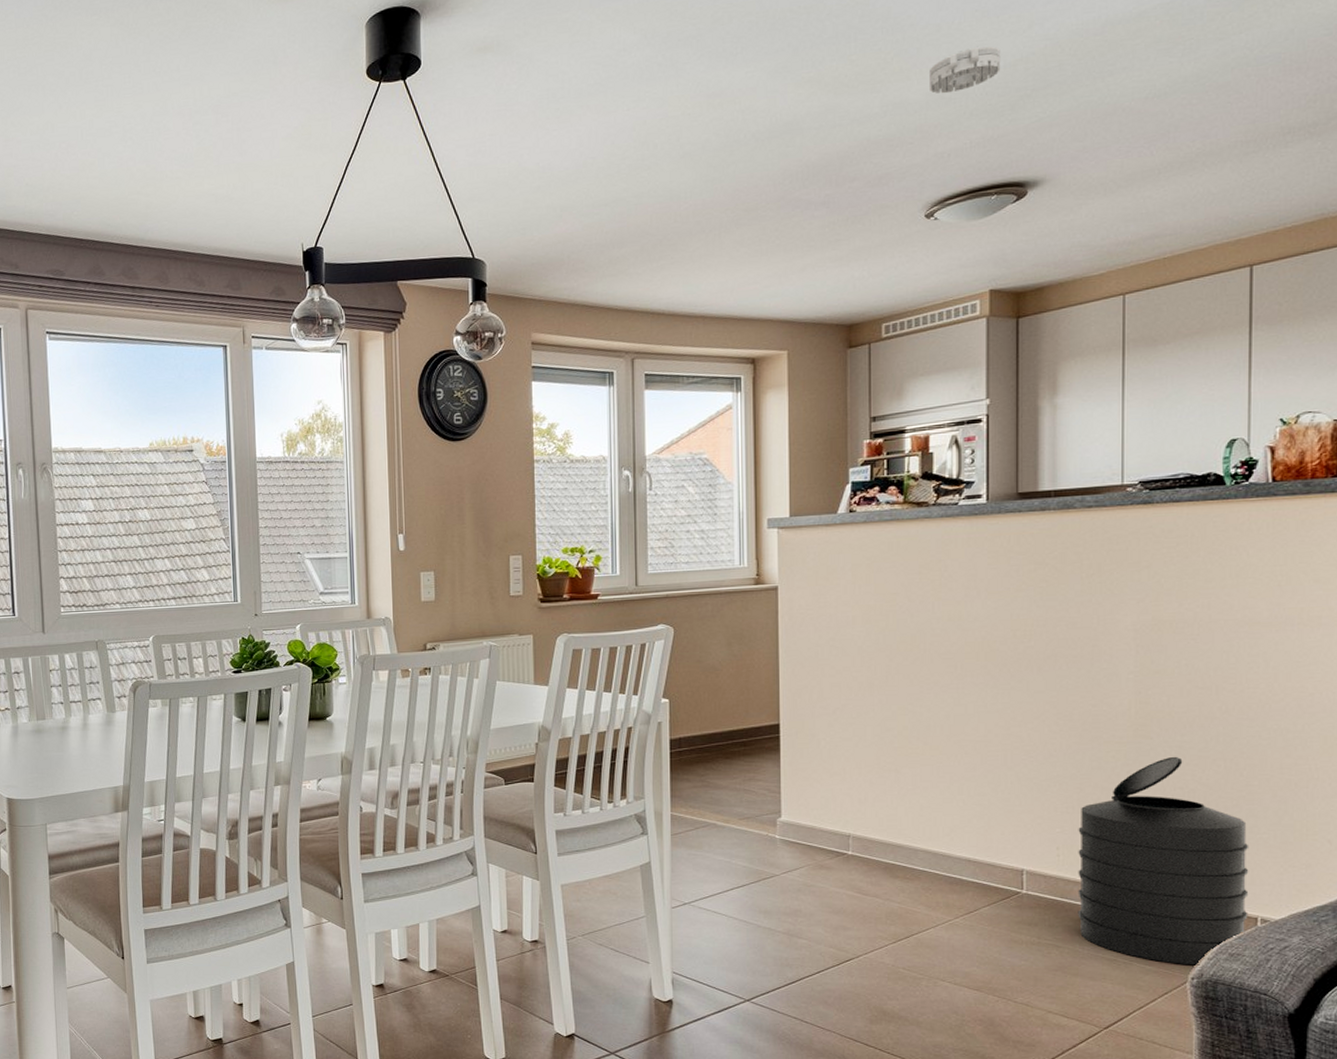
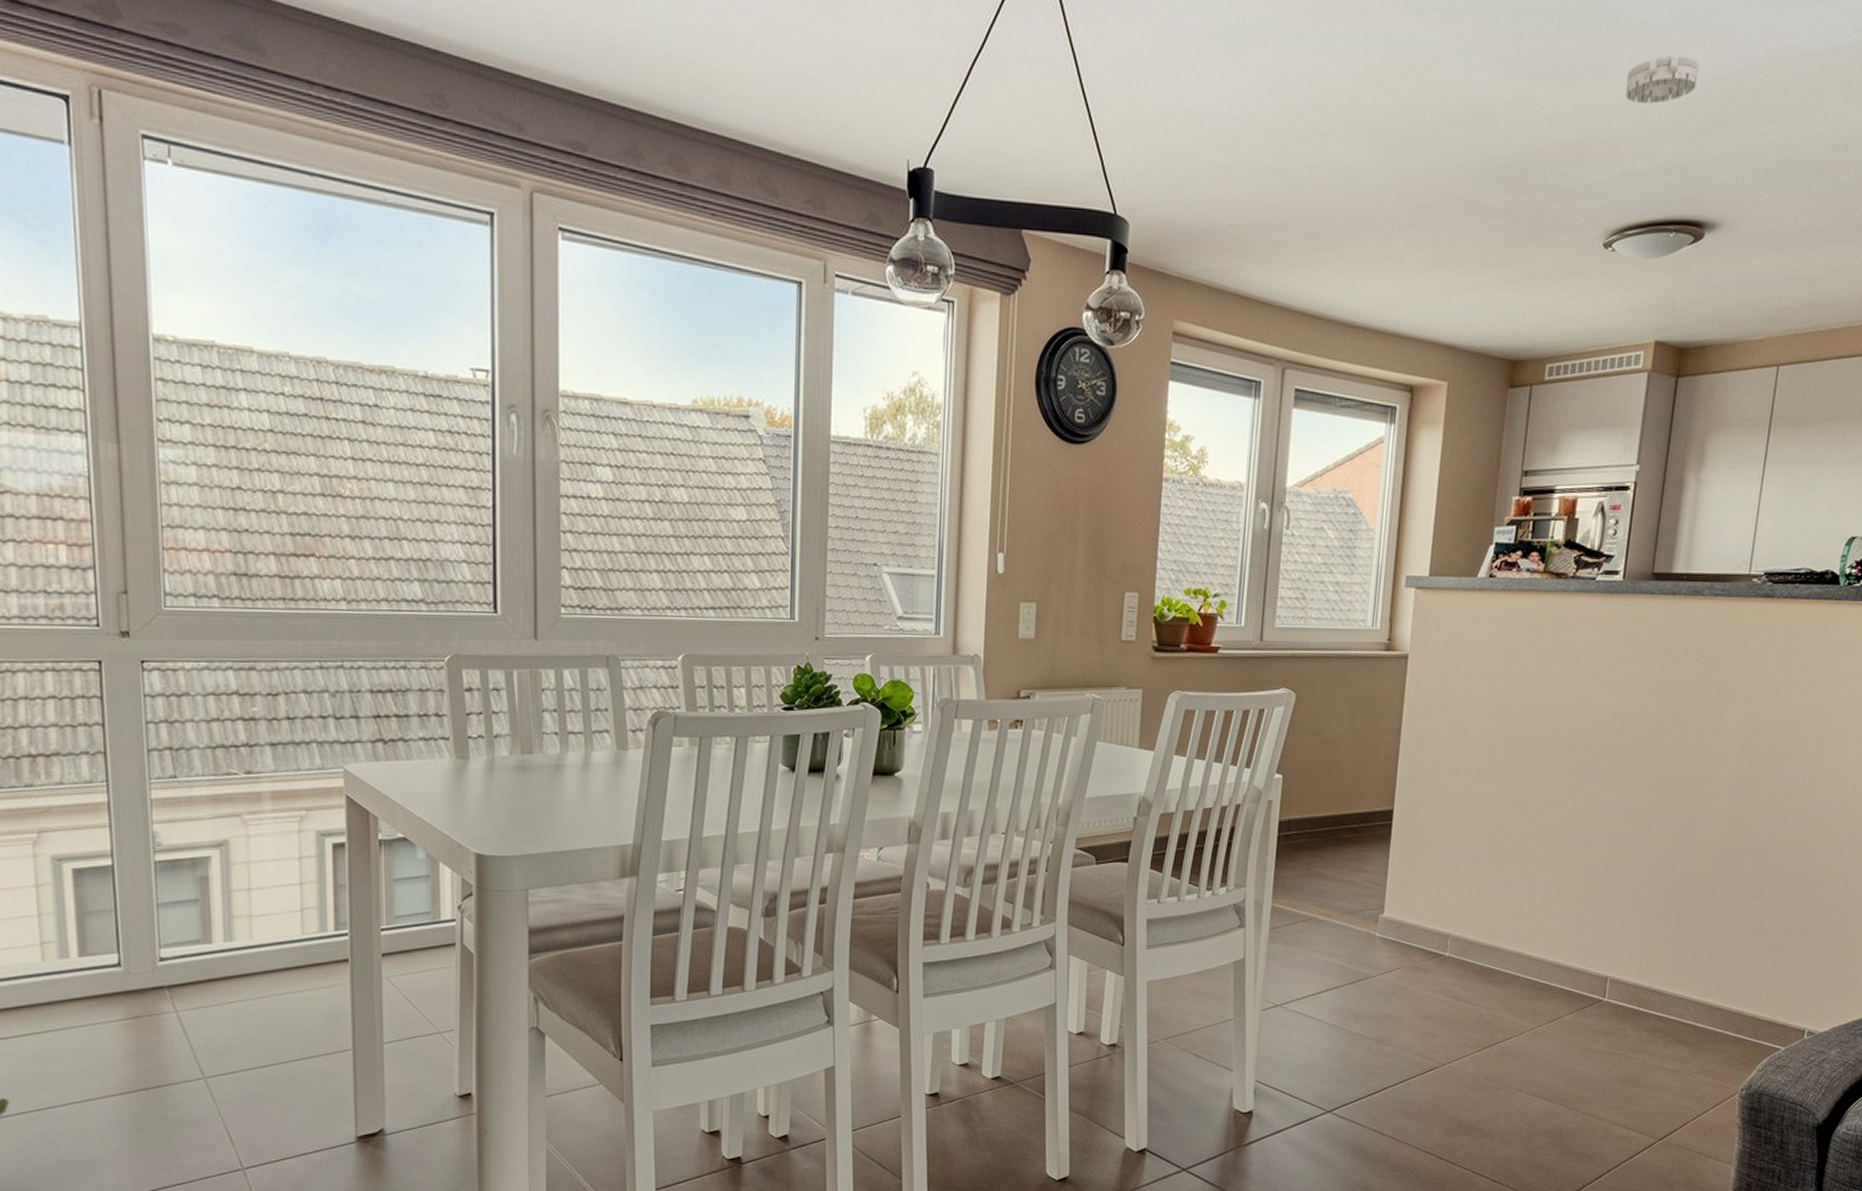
trash can: present [1078,756,1249,965] -> none [1650,864,1809,1077]

